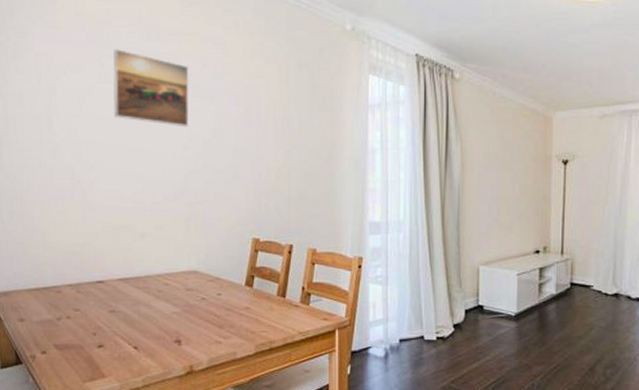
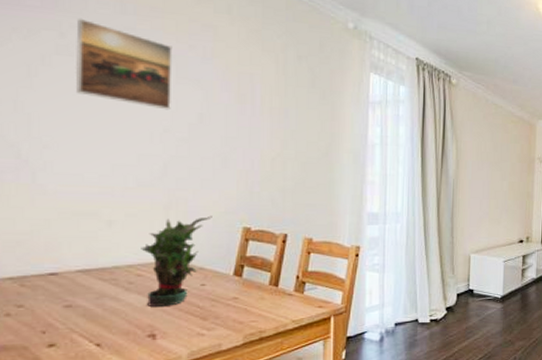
potted plant: none [167,227,226,314] -> present [141,215,212,306]

